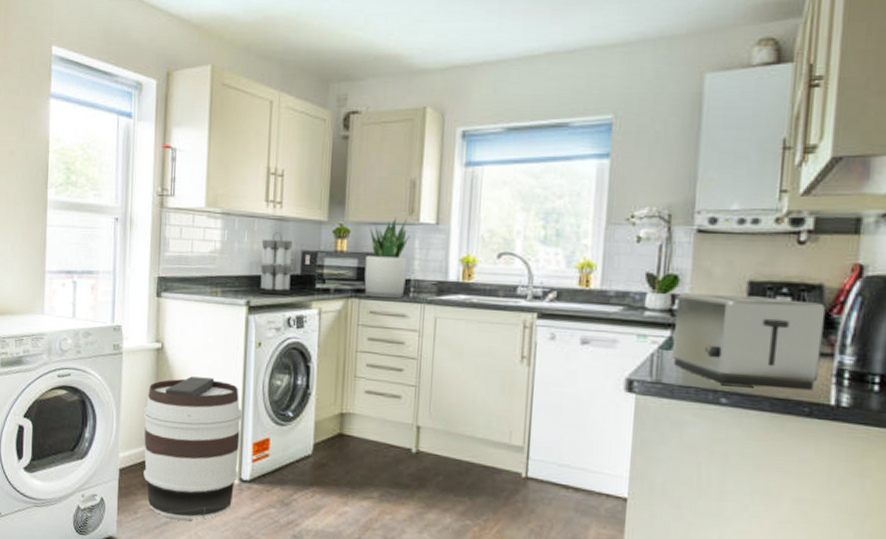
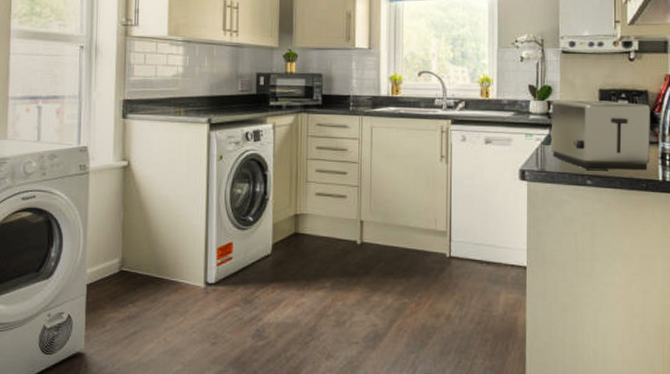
barrel: present [143,376,242,522] -> none [110,190,207,328]
spice rack: present [258,231,293,296] -> none [219,56,248,113]
planter: present [364,216,410,299] -> none [311,42,348,112]

